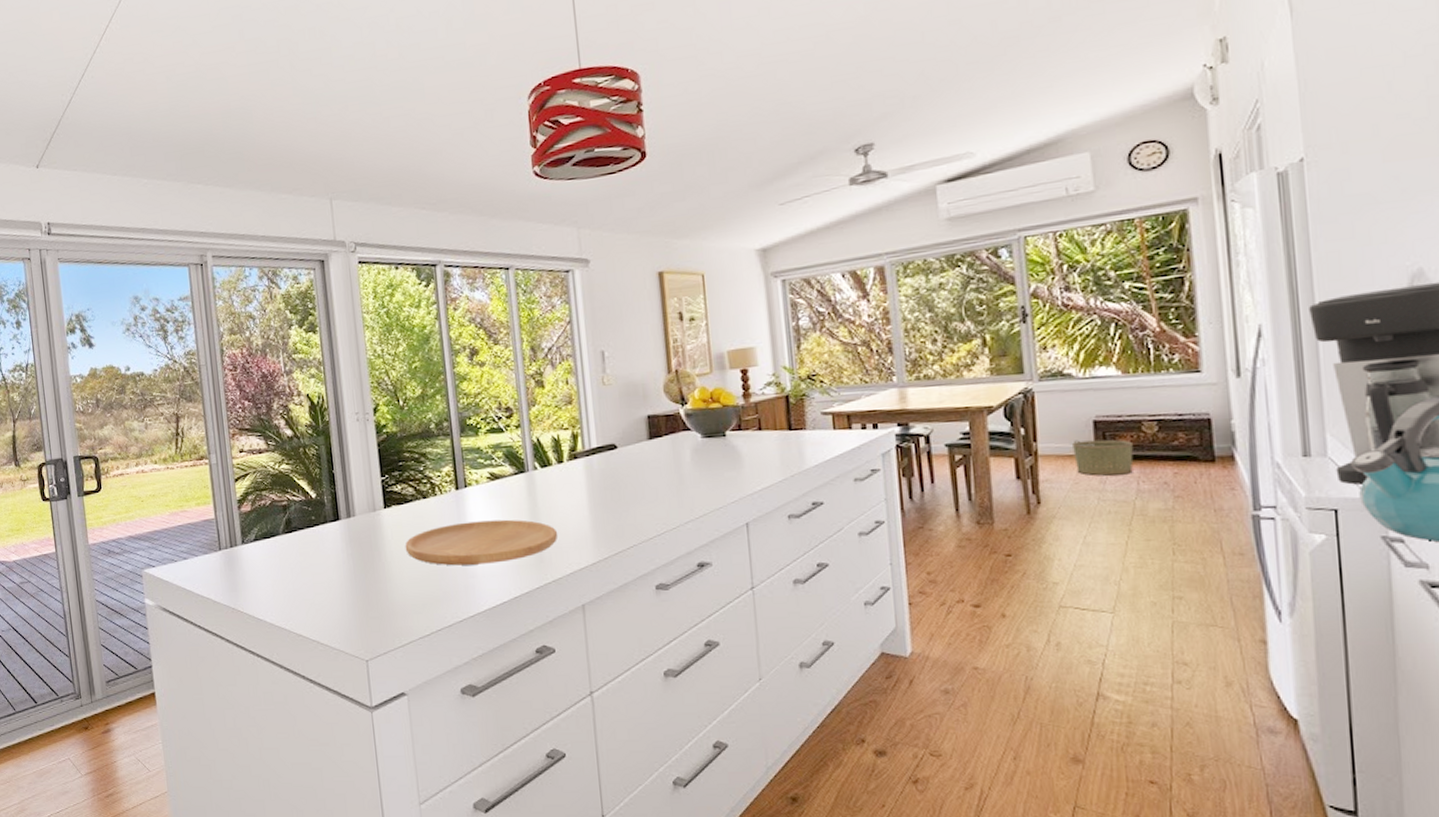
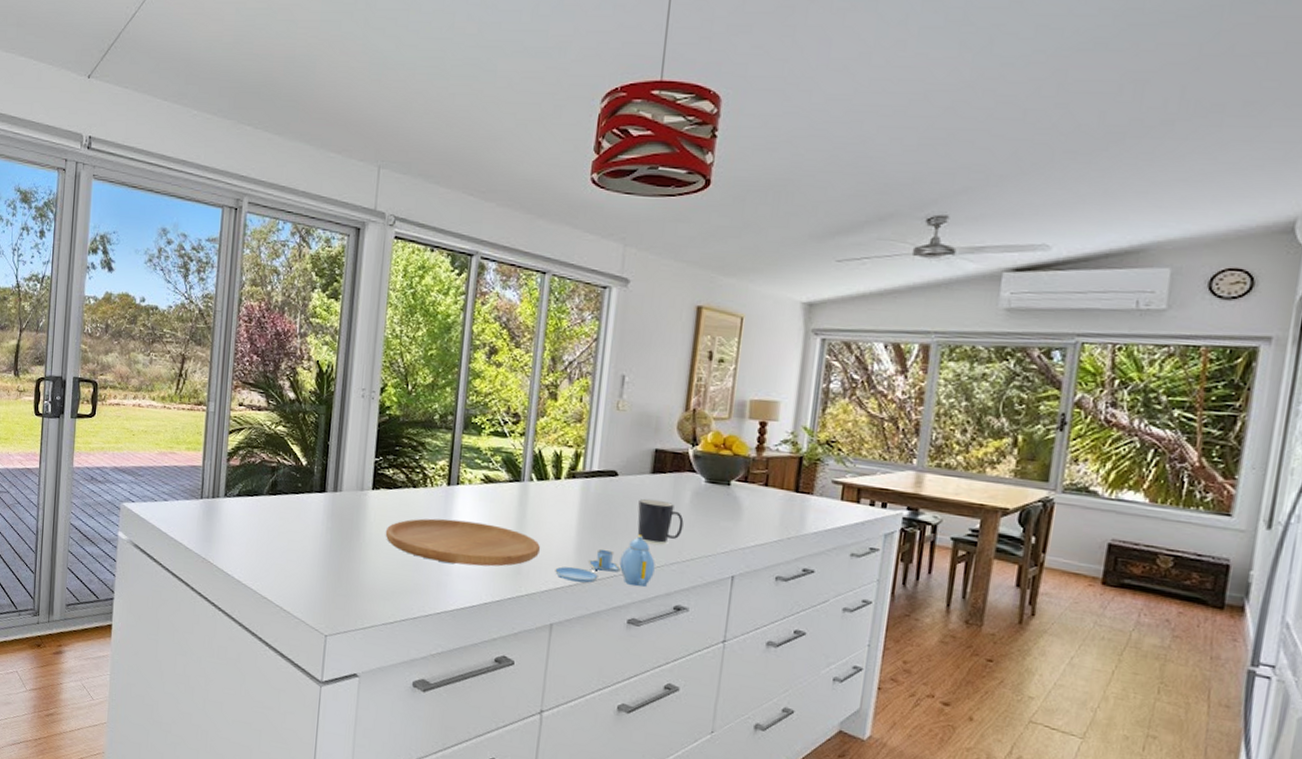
teapot: none [576,500,672,560] -> present [555,534,655,588]
mug: none [642,463,690,509] -> present [637,498,684,546]
basket: present [1072,439,1134,476] -> none [1079,559,1143,604]

